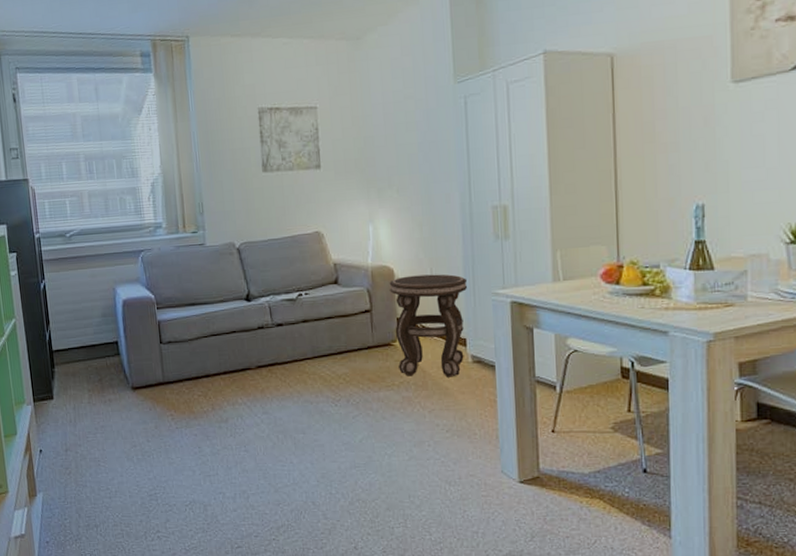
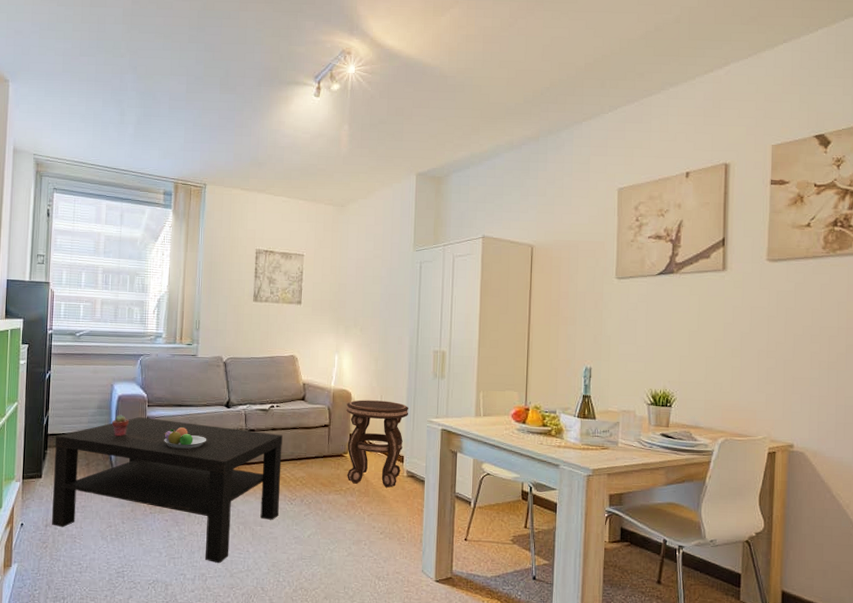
coffee table: none [61,321,322,479] -> present [52,416,283,564]
potted succulent: none [119,321,139,346] -> present [111,414,129,437]
fruit bowl: none [180,328,229,354] -> present [164,426,207,449]

